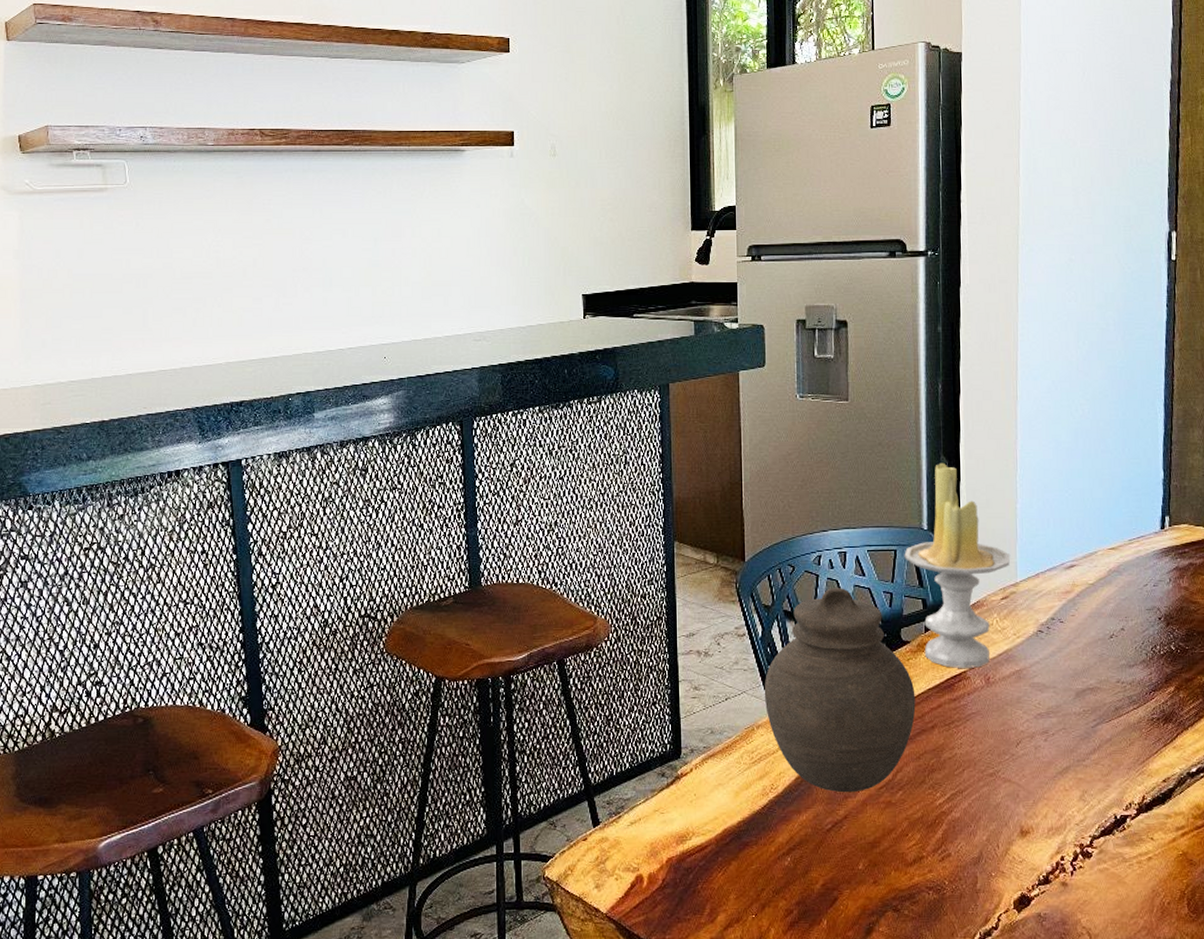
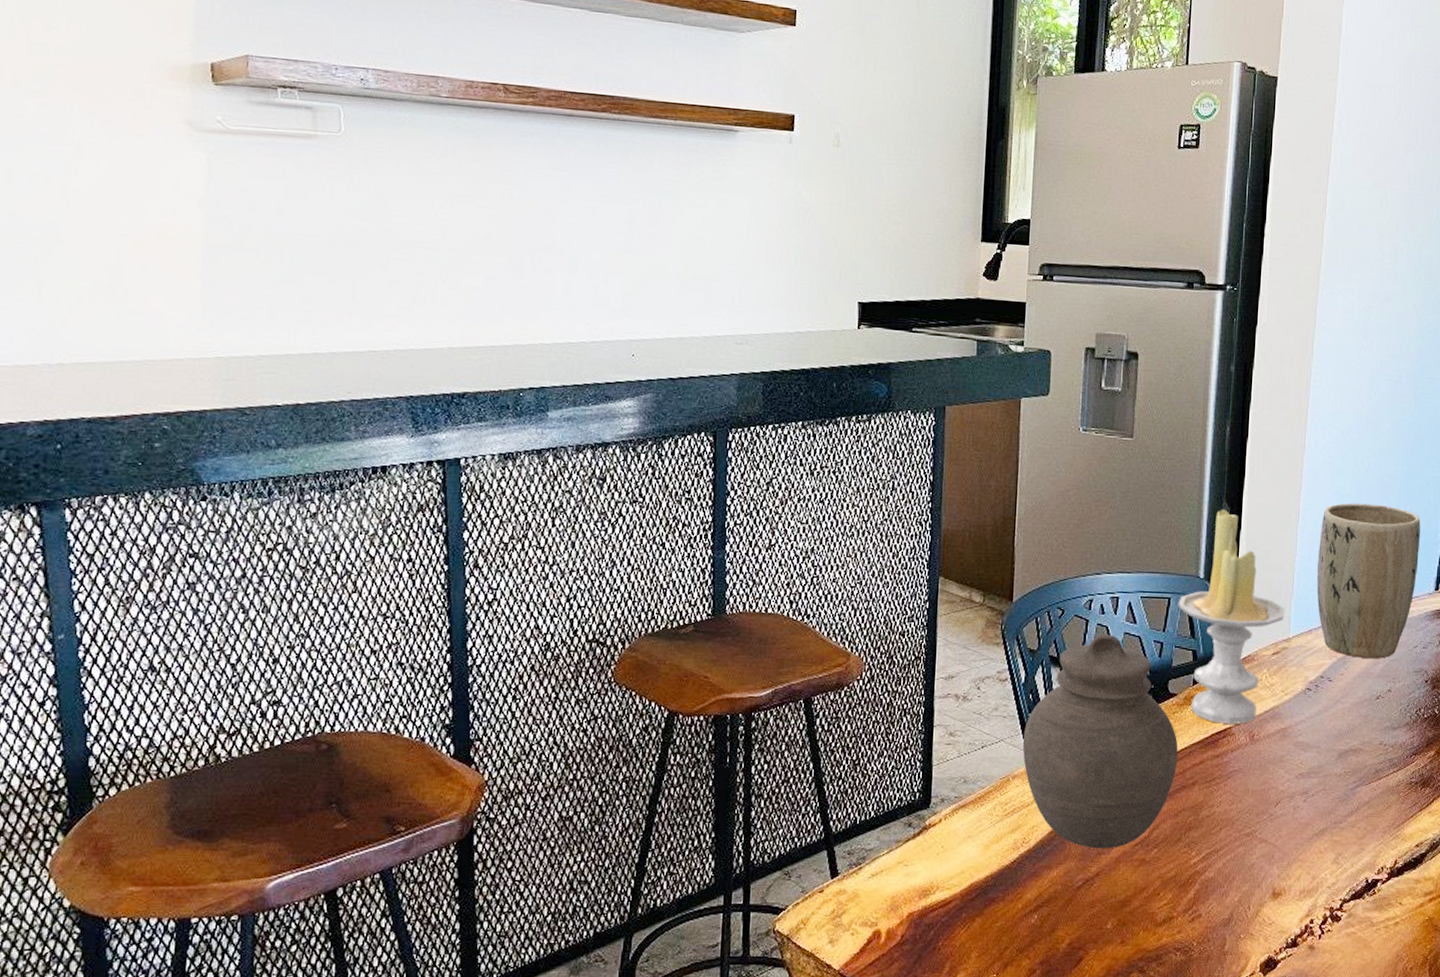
plant pot: none [1039,449,1142,599] -> present [1317,503,1421,659]

